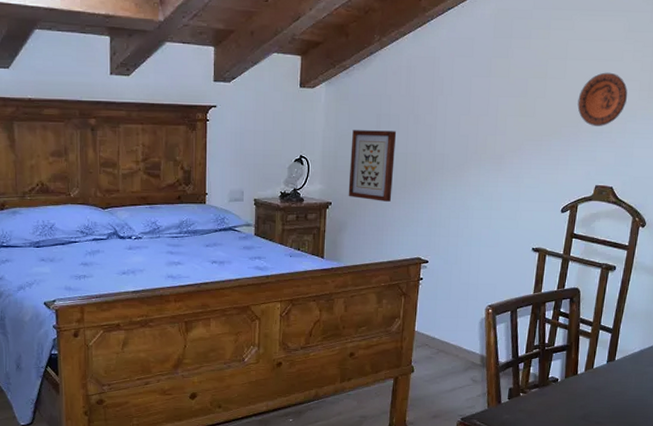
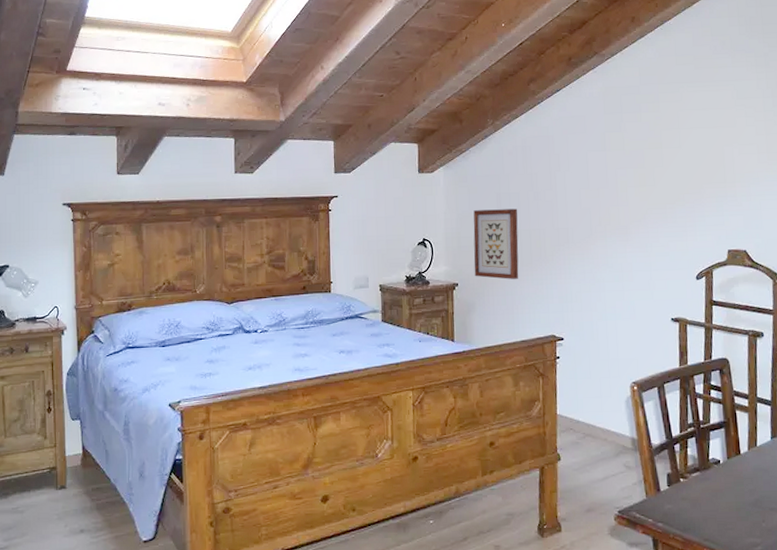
decorative plate: present [577,72,628,126] -> none [697,138,747,191]

